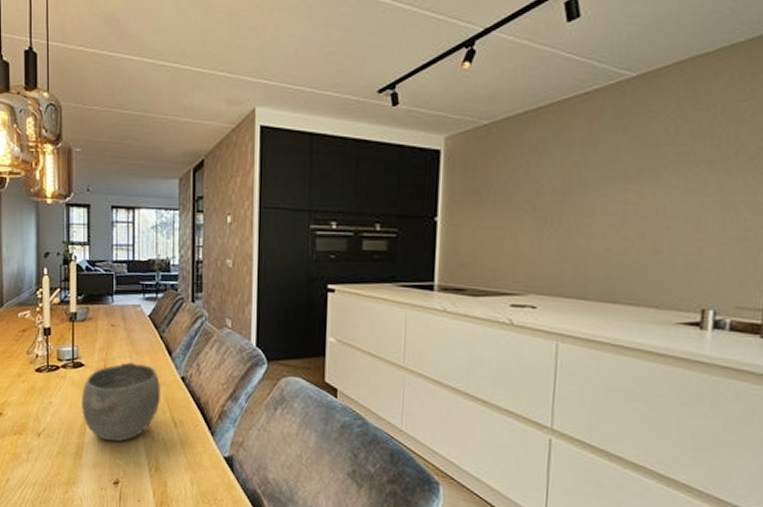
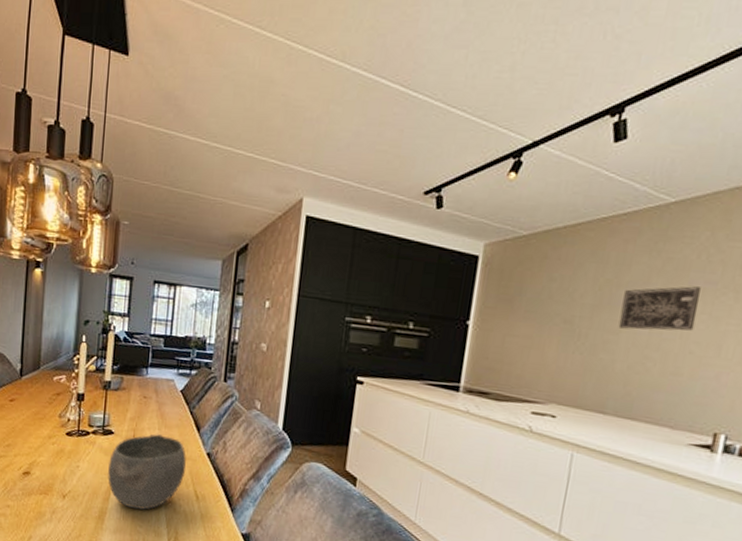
wall art: none [591,161,672,210] -> present [618,286,701,331]

